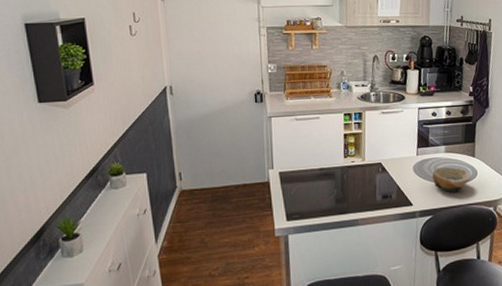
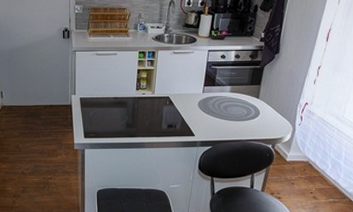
bowl: present [431,167,471,193] -> none [215,105,253,129]

